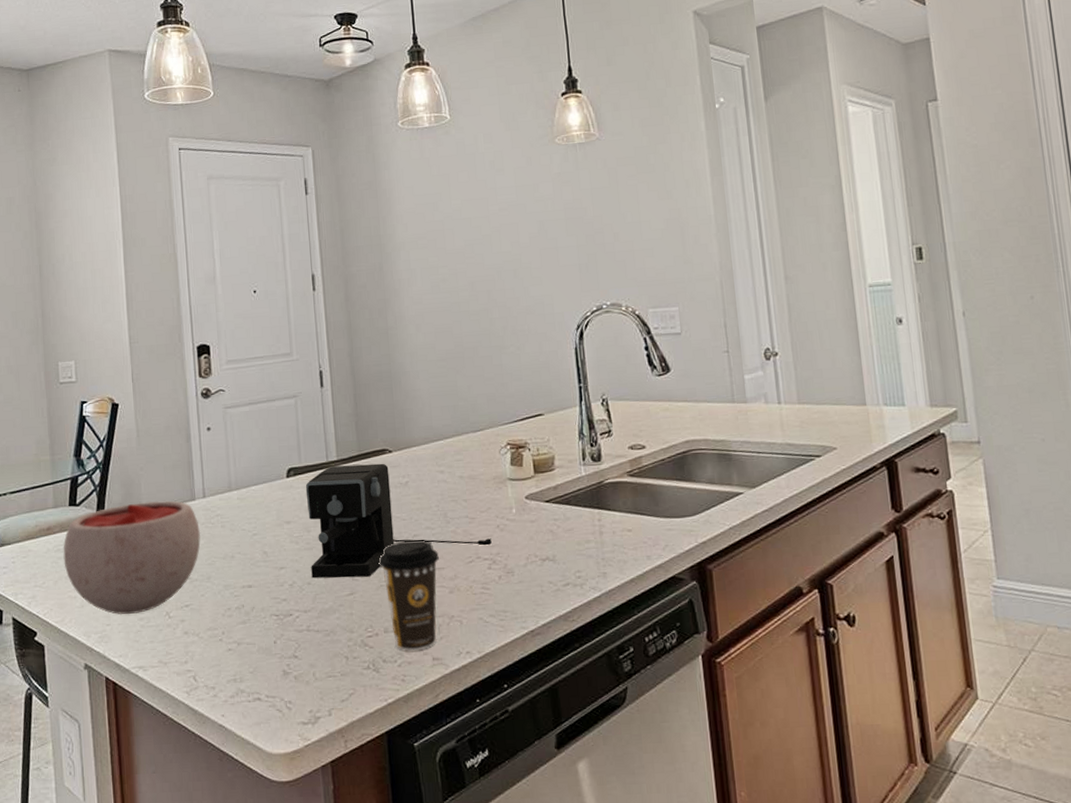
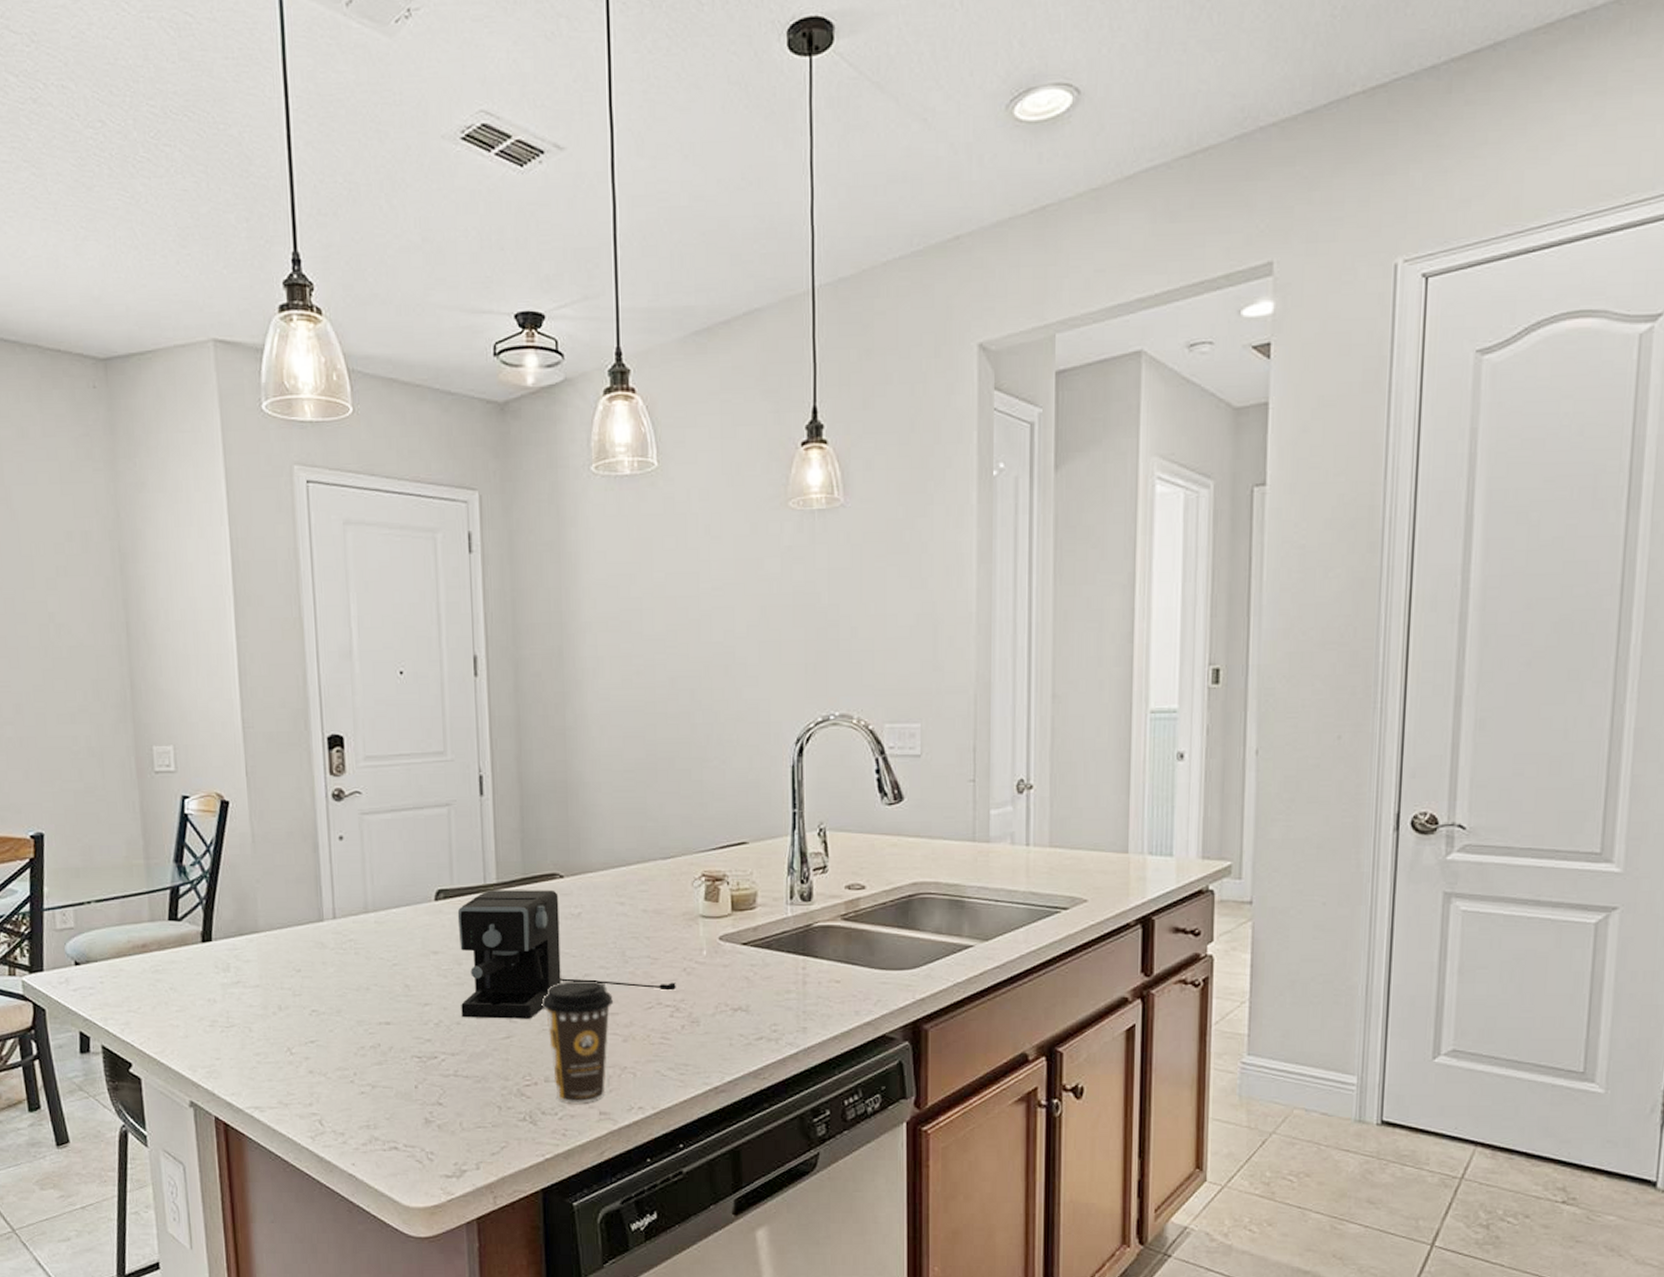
bowl: present [63,500,201,615] -> none [161,919,330,1049]

